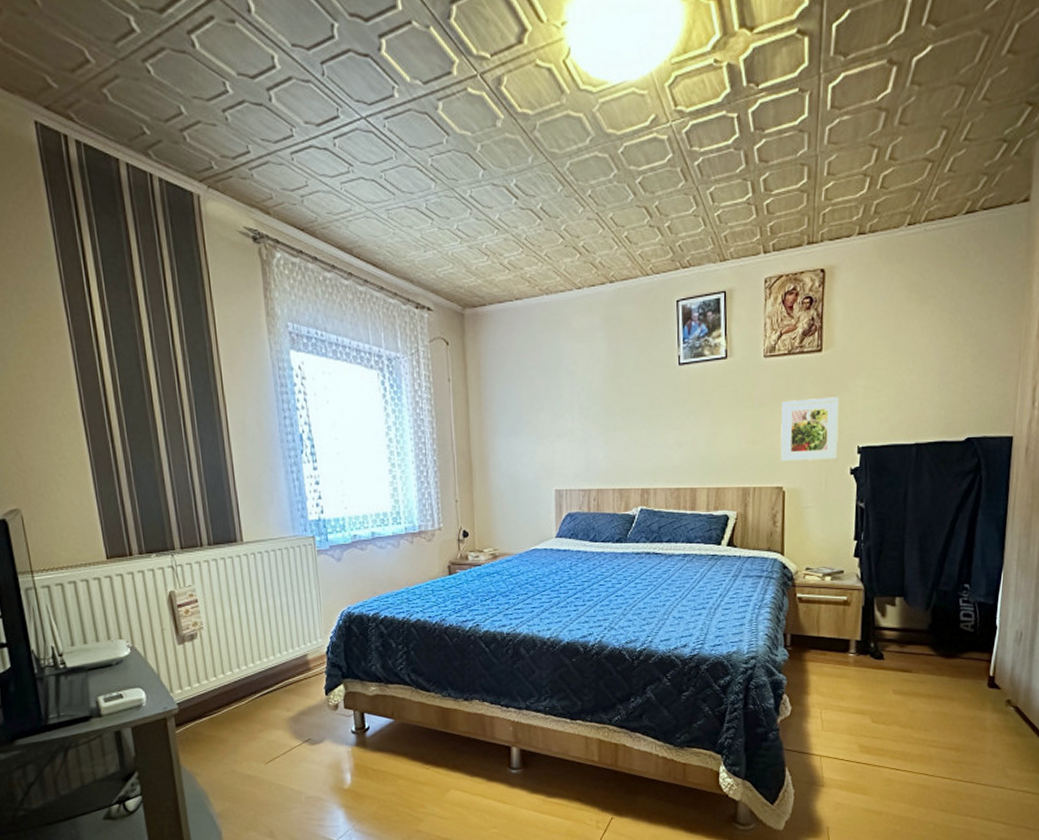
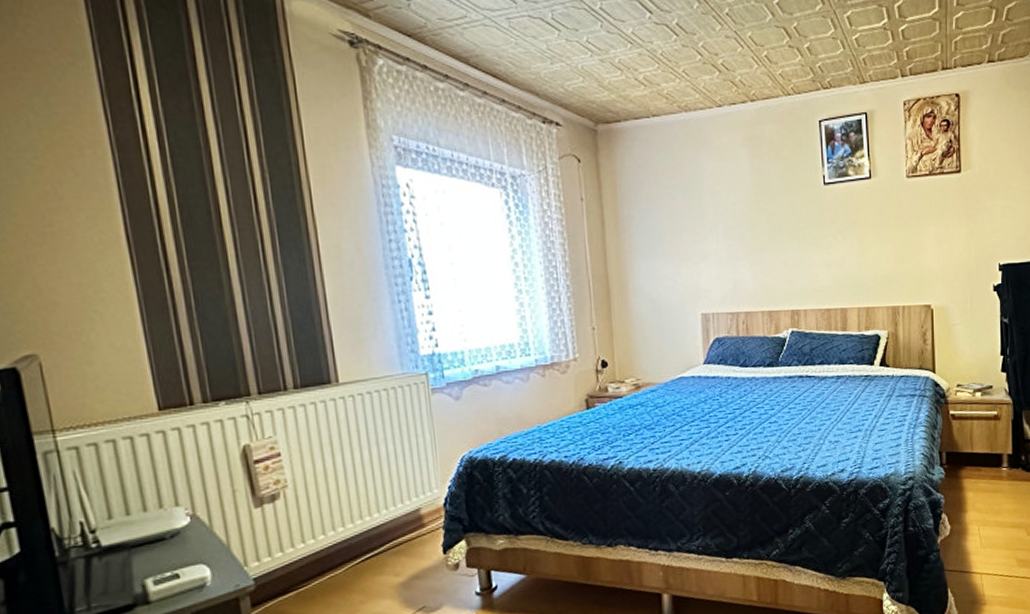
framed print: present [780,397,840,462] -> none [926,216,981,281]

